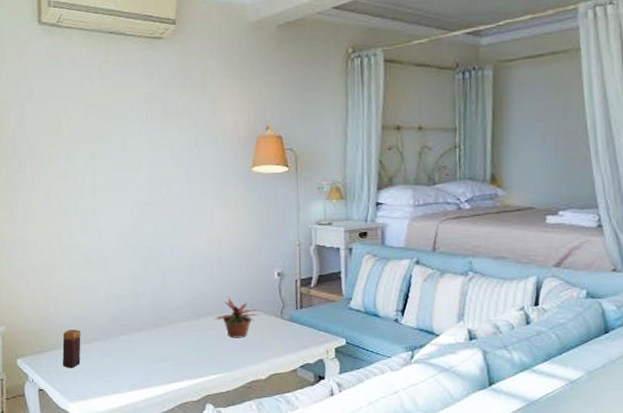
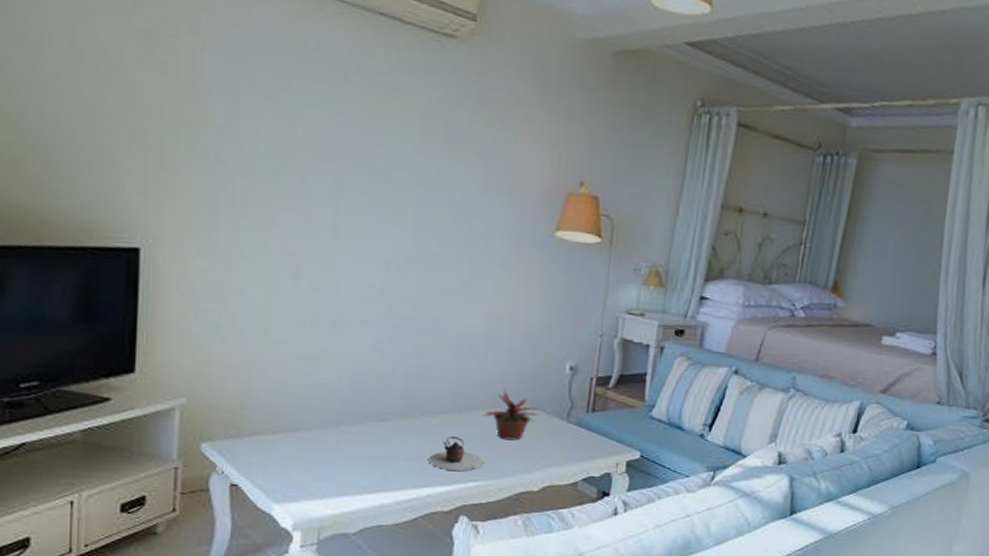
candle: present [62,329,81,368] -> none [269,410,298,461]
teapot: none [178,339,220,367] -> present [429,437,484,472]

